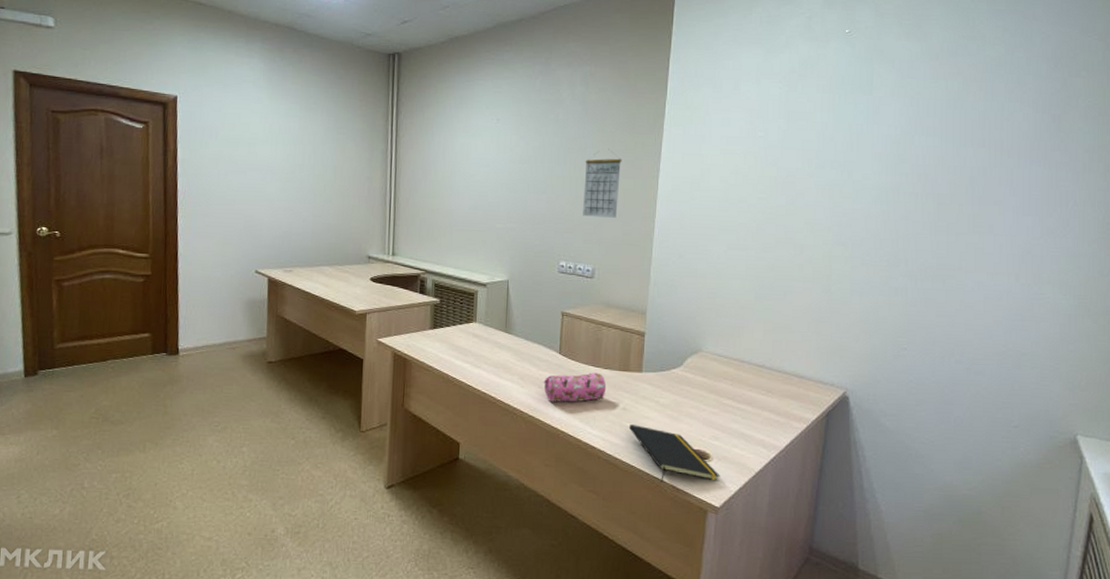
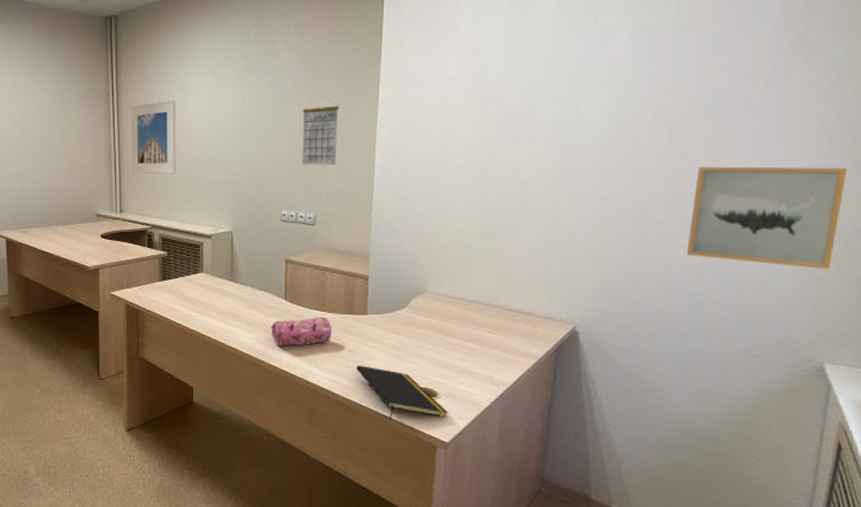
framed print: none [407,142,457,219] -> present [131,100,176,175]
wall art: none [951,238,1097,344] -> present [686,166,847,270]

